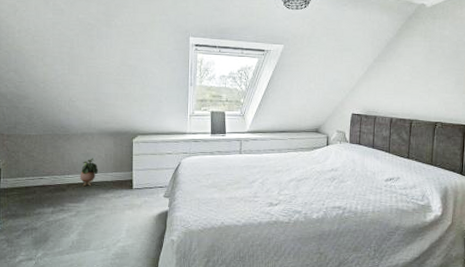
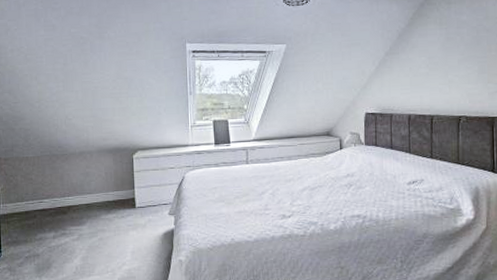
potted plant: present [80,158,99,187] -> none [80,177,99,208]

